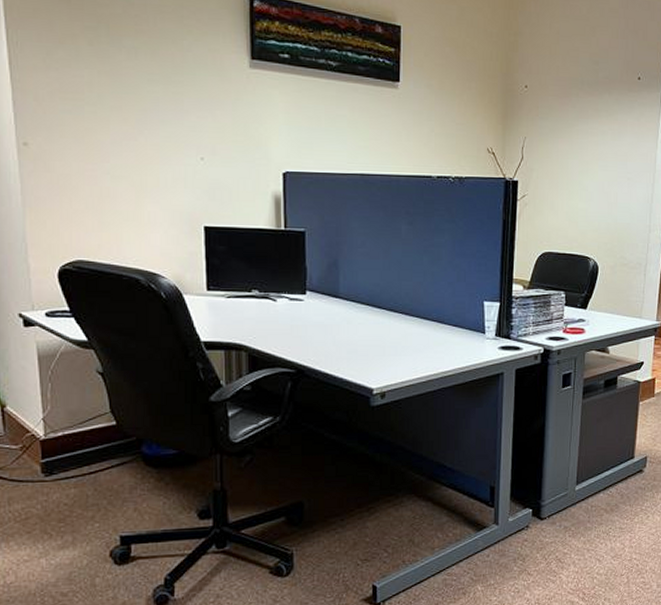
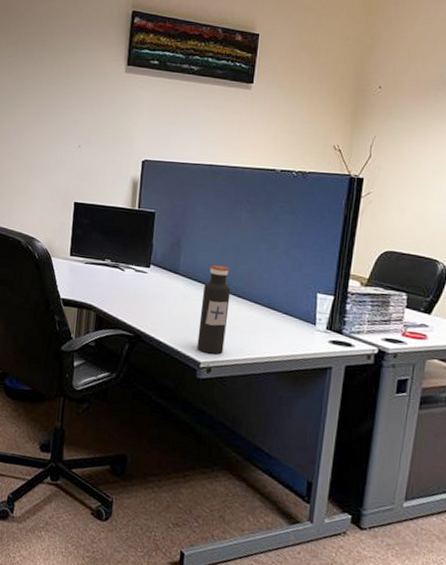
water bottle: none [367,284,398,378] -> present [197,265,231,355]

